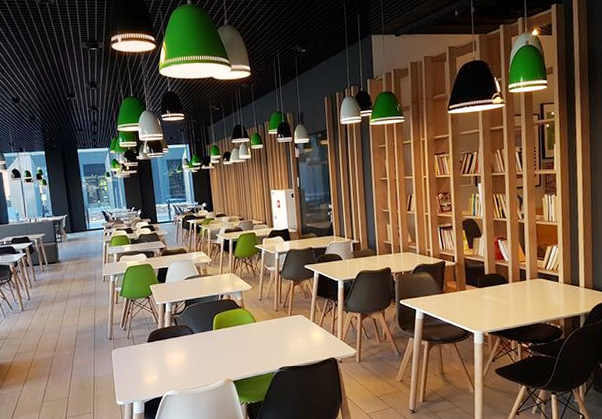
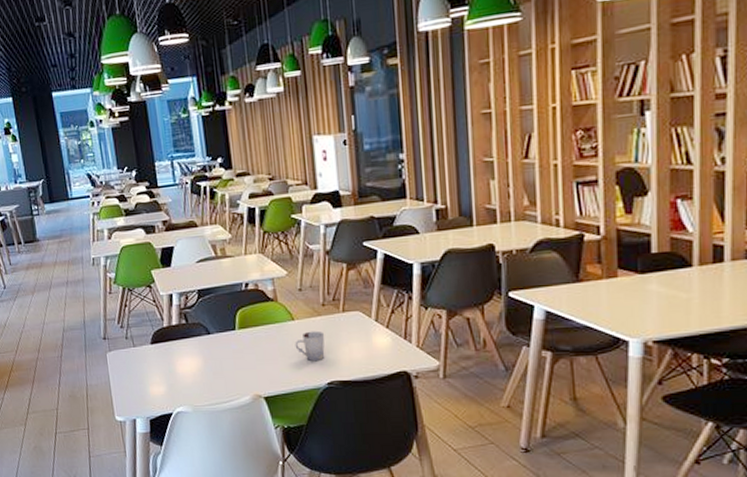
cup: none [256,329,278,353] -> present [295,330,325,362]

